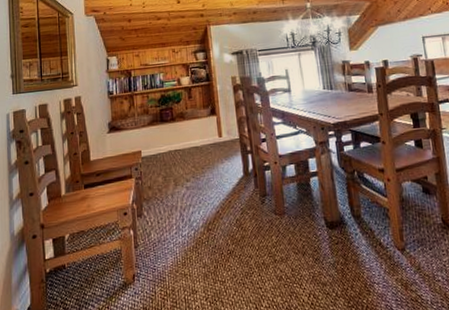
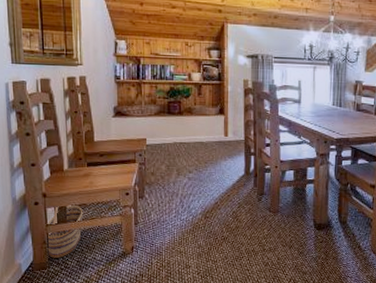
basket: none [43,231,82,299] -> present [45,203,84,258]

